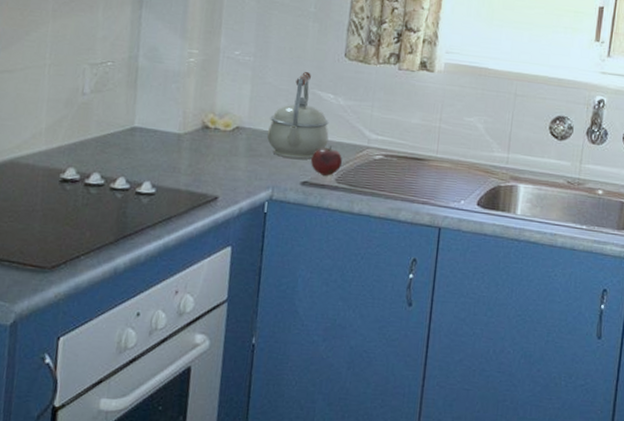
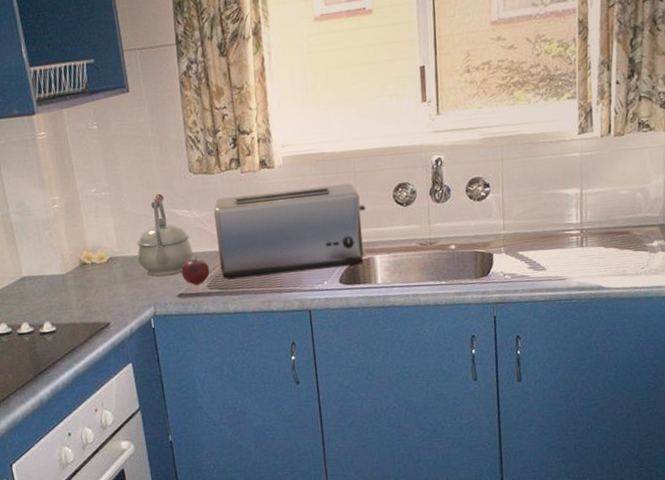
toaster: none [354,90,519,190] -> present [213,183,366,279]

